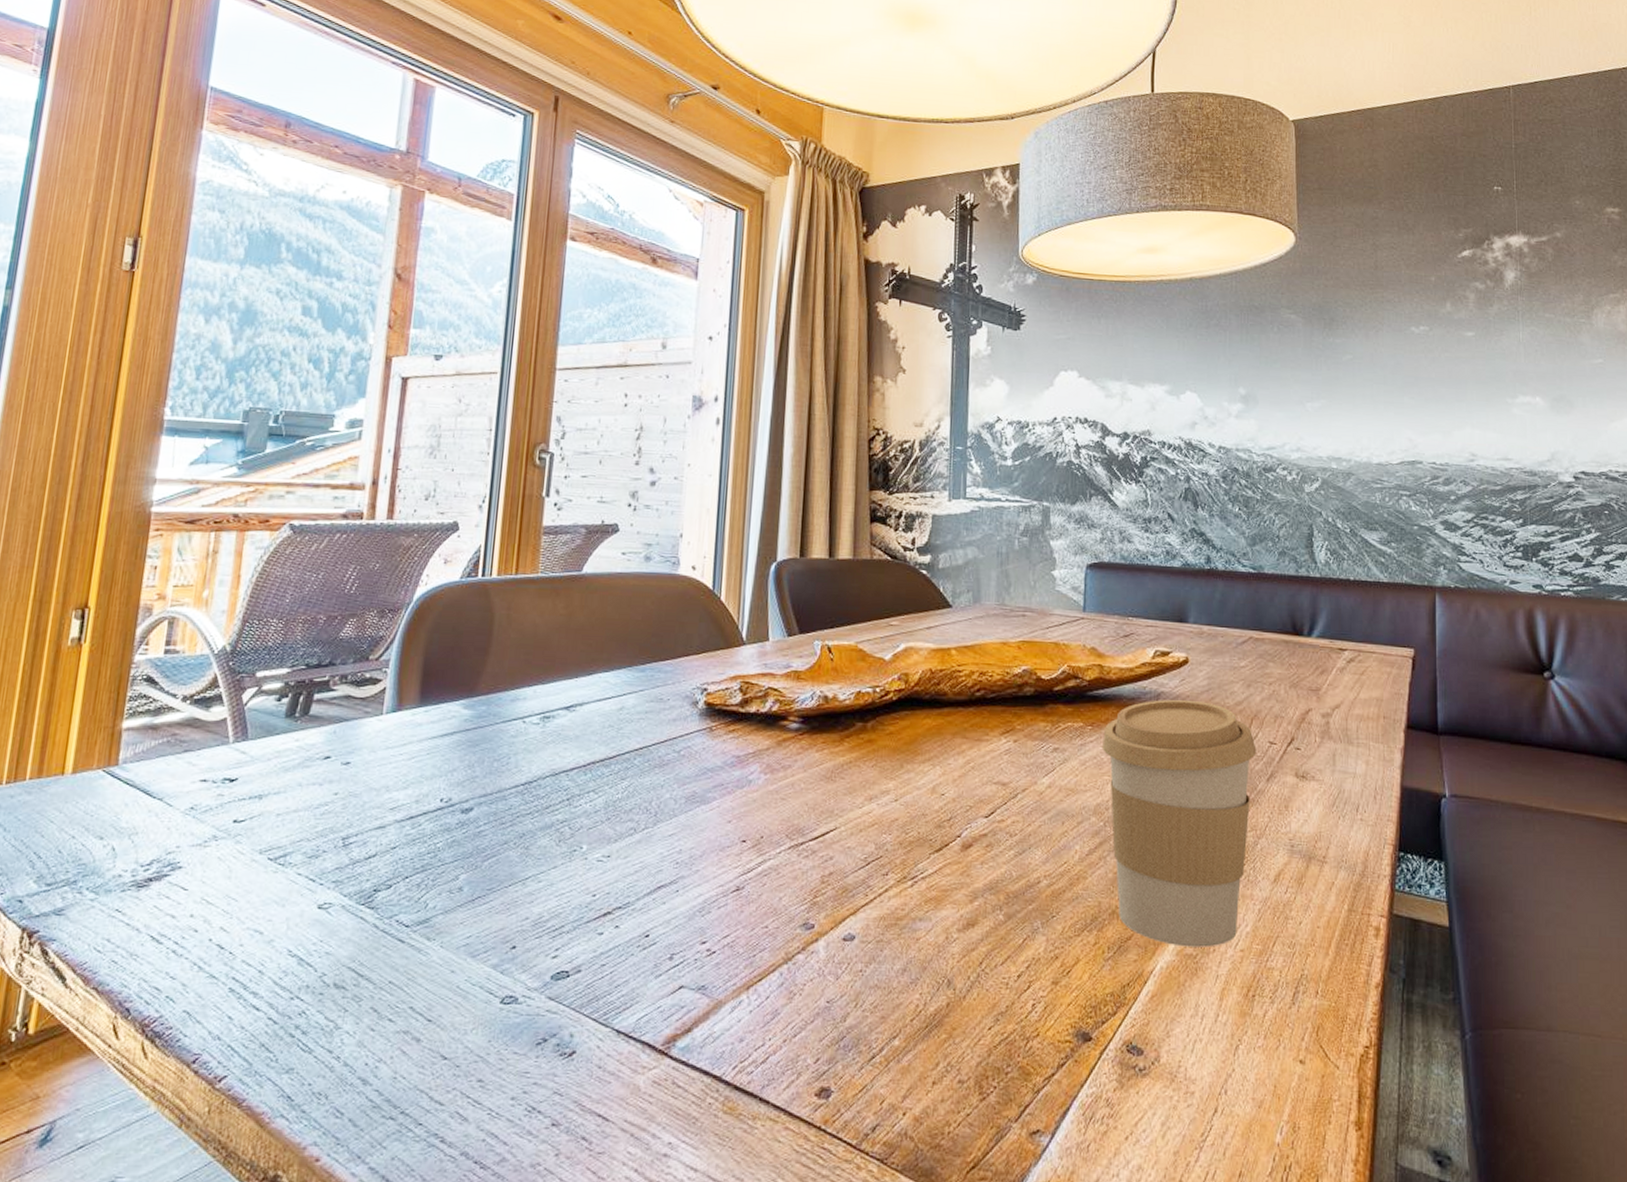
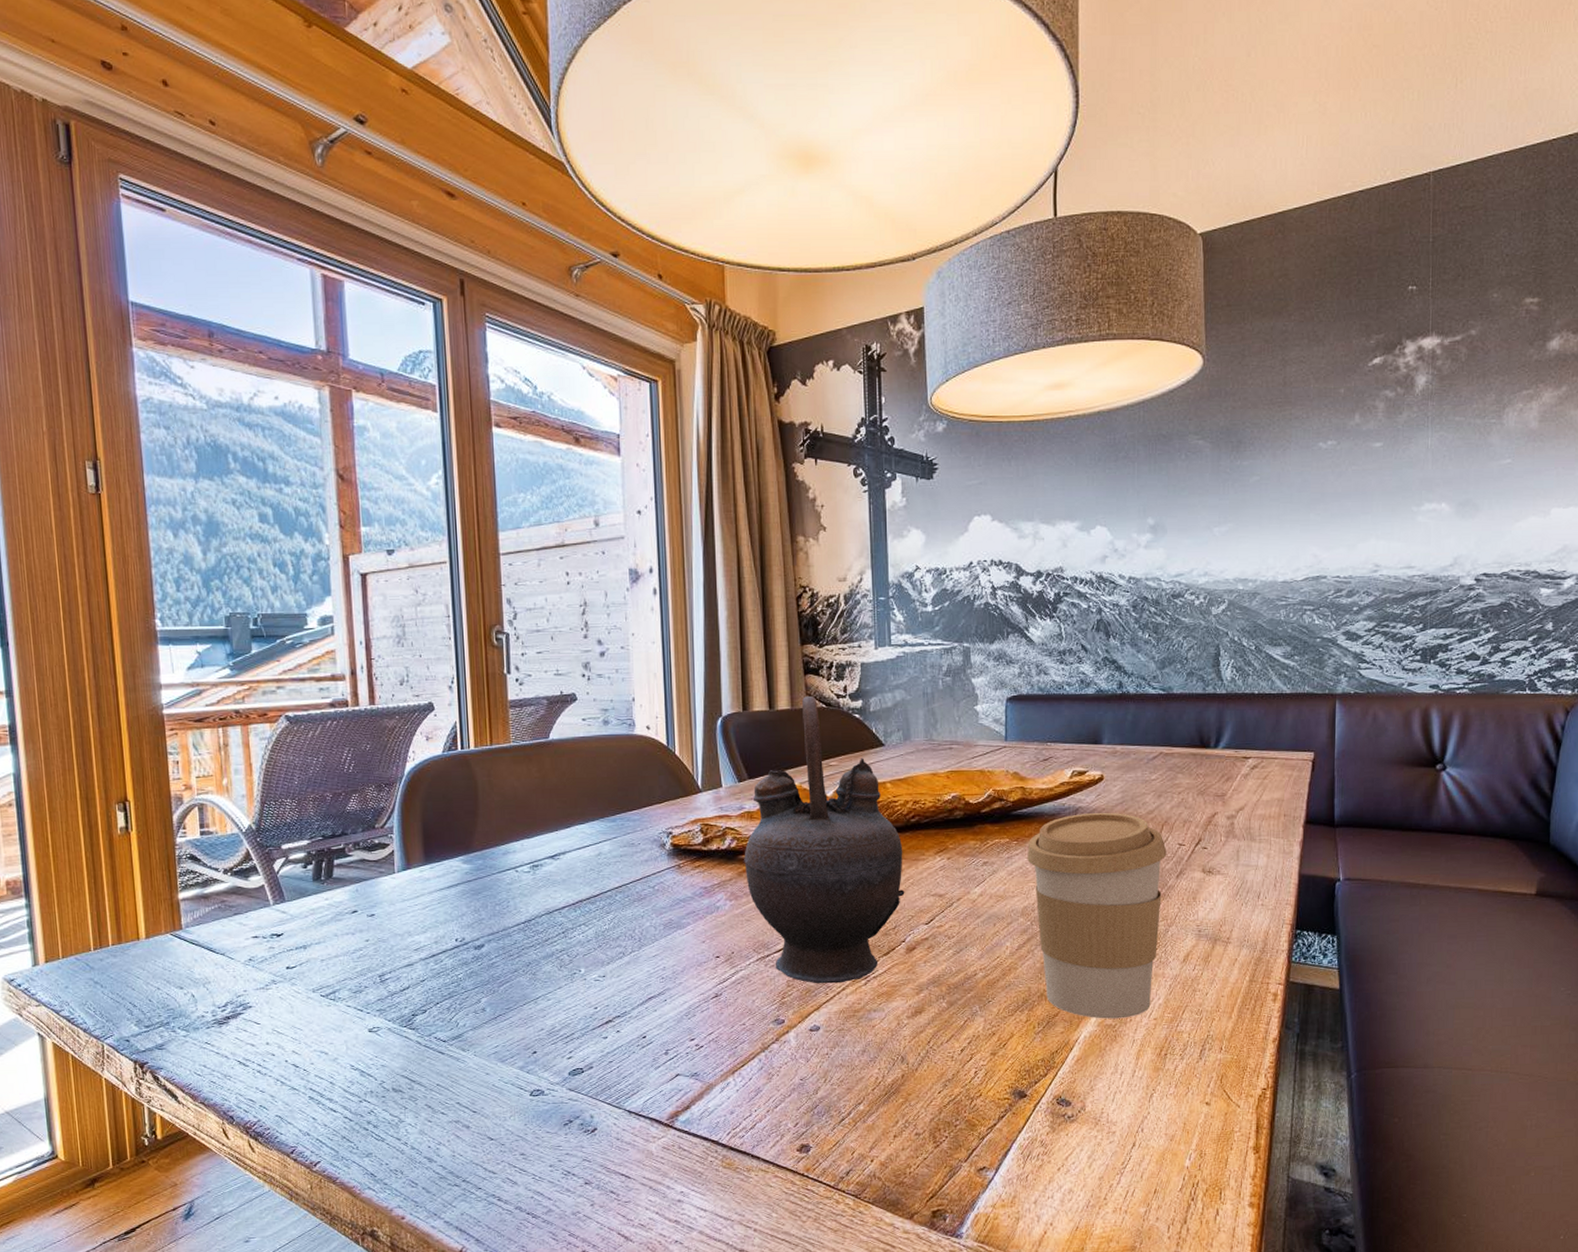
teapot: none [785,546,965,883] -> present [744,696,905,984]

